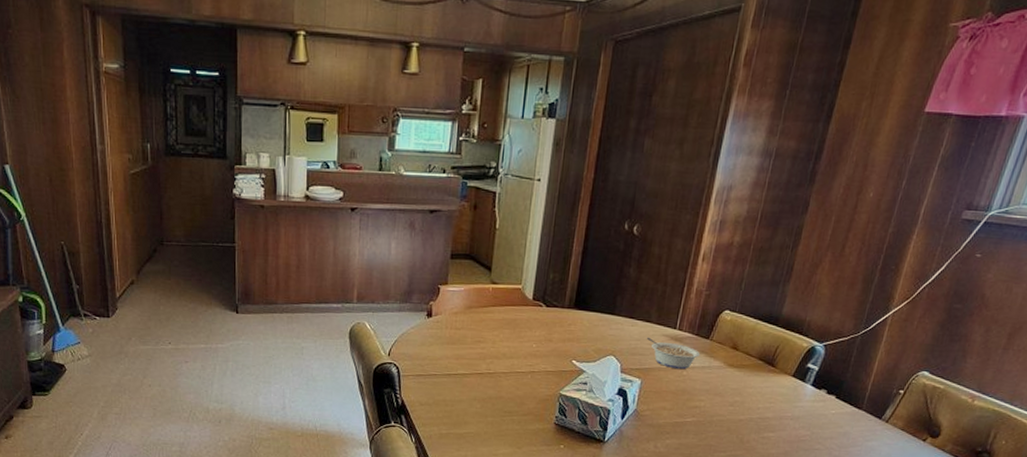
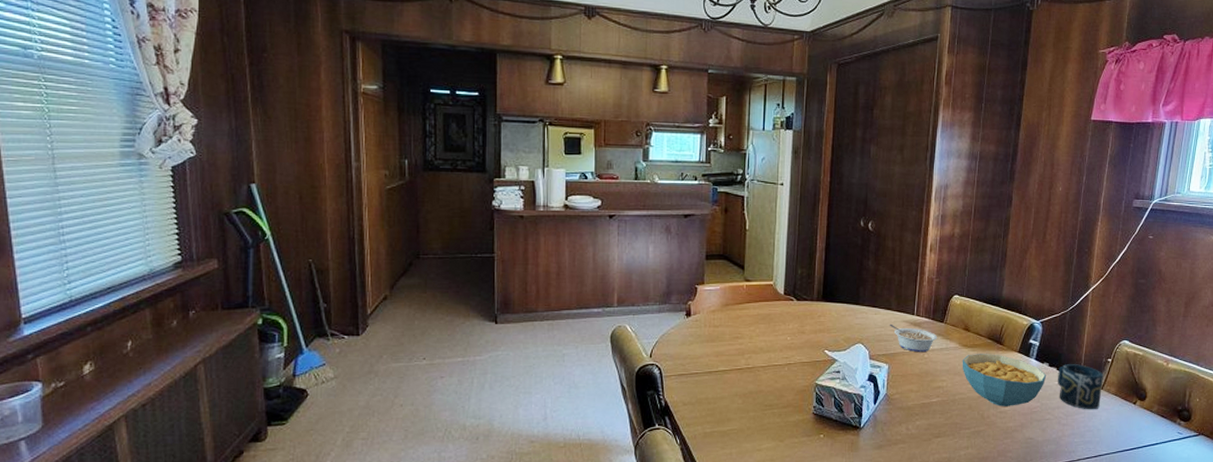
cereal bowl: none [724,374,823,433] -> present [962,354,1047,406]
cup: none [833,392,891,444] -> present [1057,364,1103,410]

